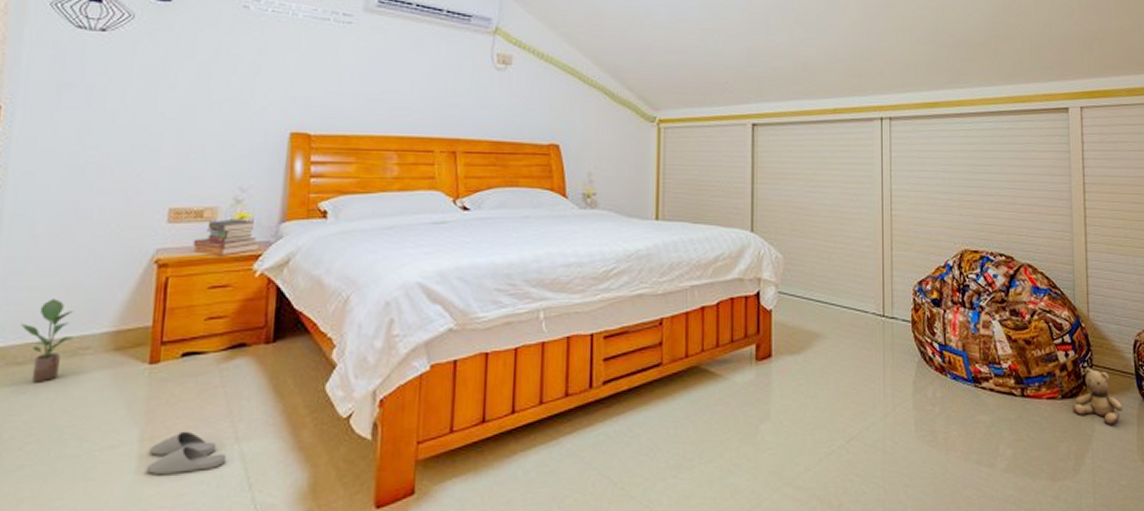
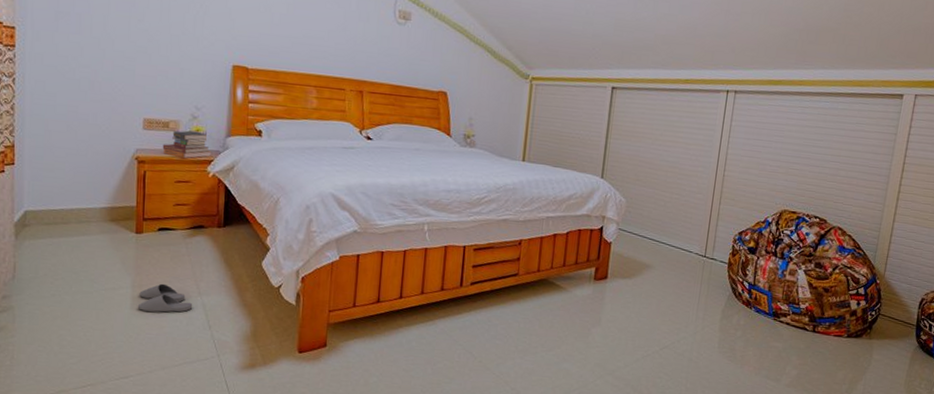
potted plant: present [20,299,74,383] -> none [44,179,82,239]
teddy bear: present [1073,368,1123,426] -> none [855,316,900,363]

